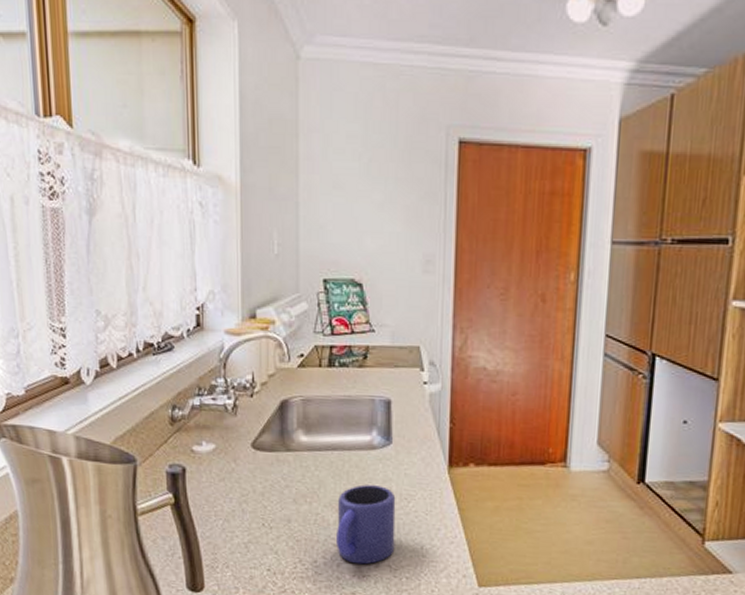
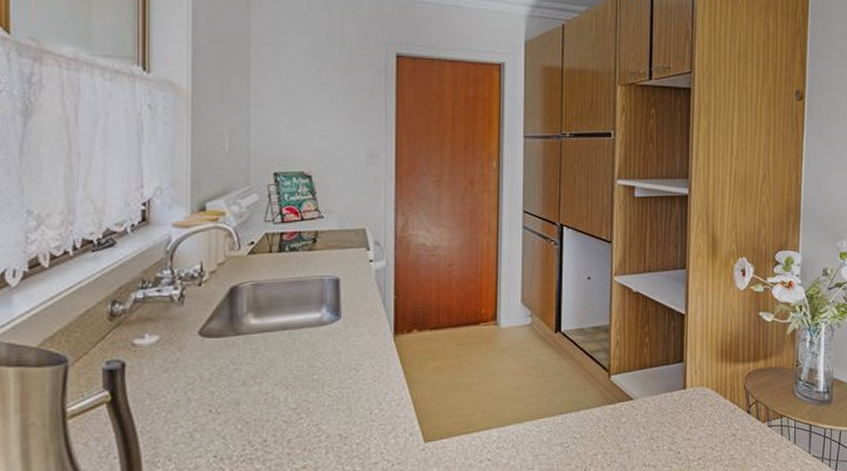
mug: present [337,484,396,565] -> none [287,359,345,438]

